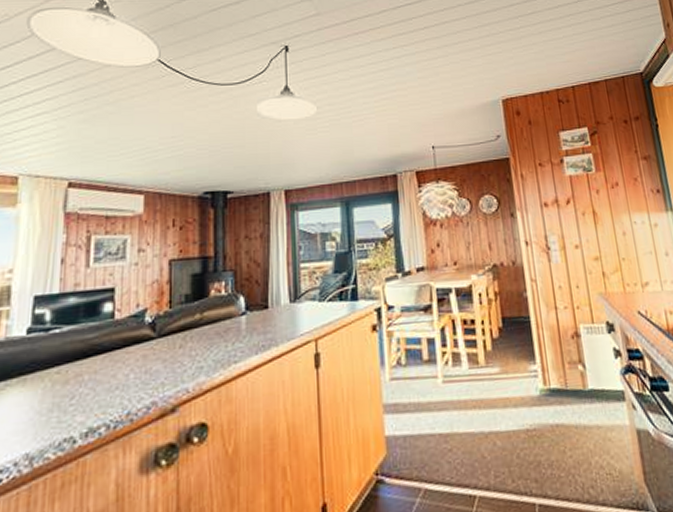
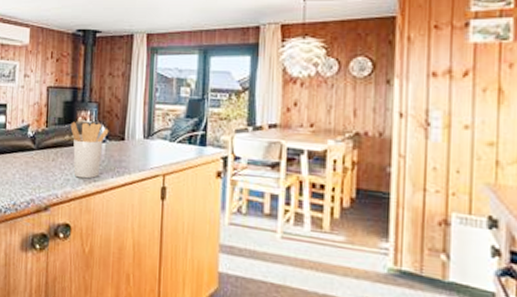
utensil holder: none [201,293,249,363] -> present [70,121,109,179]

